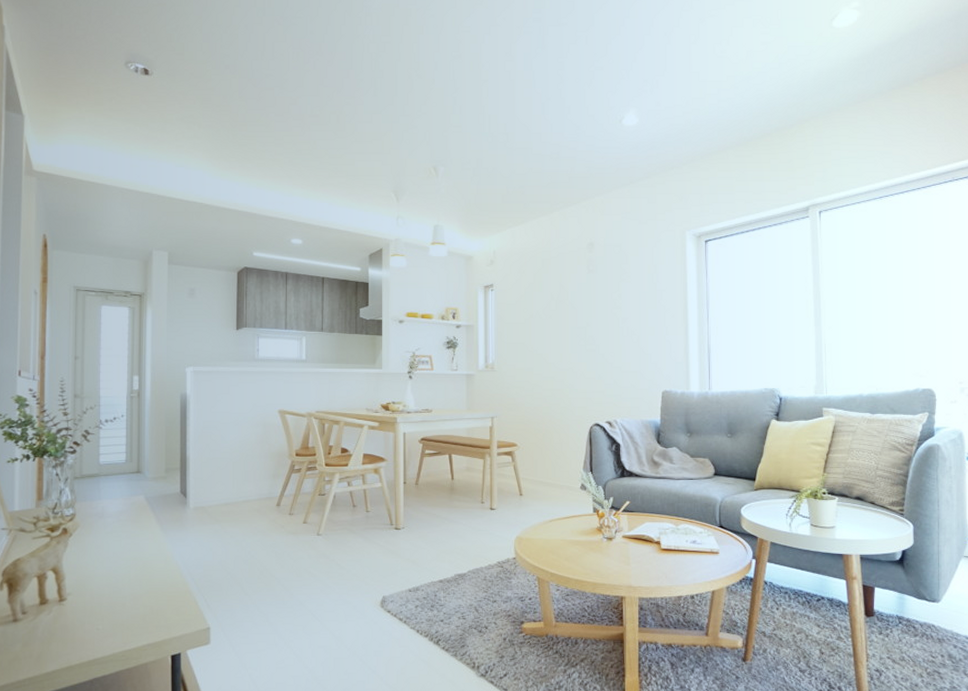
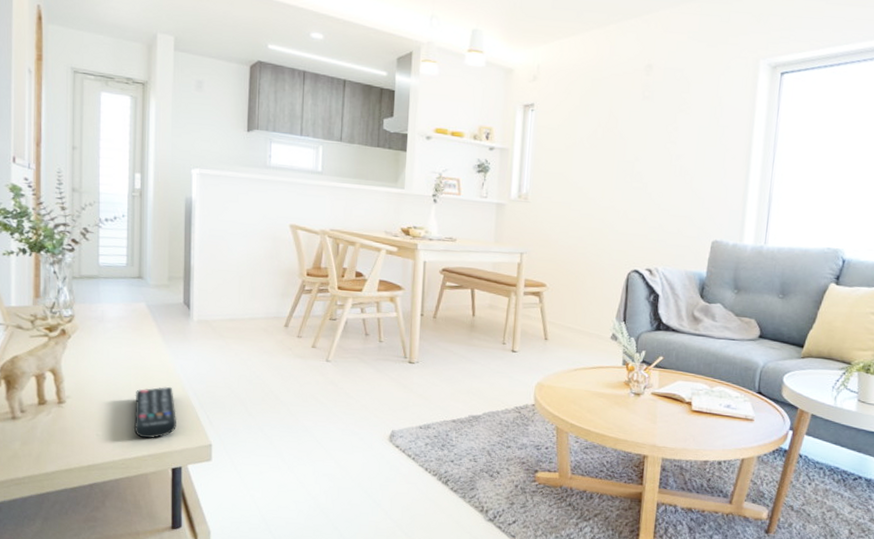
remote control: none [133,574,176,628] -> present [133,386,177,439]

